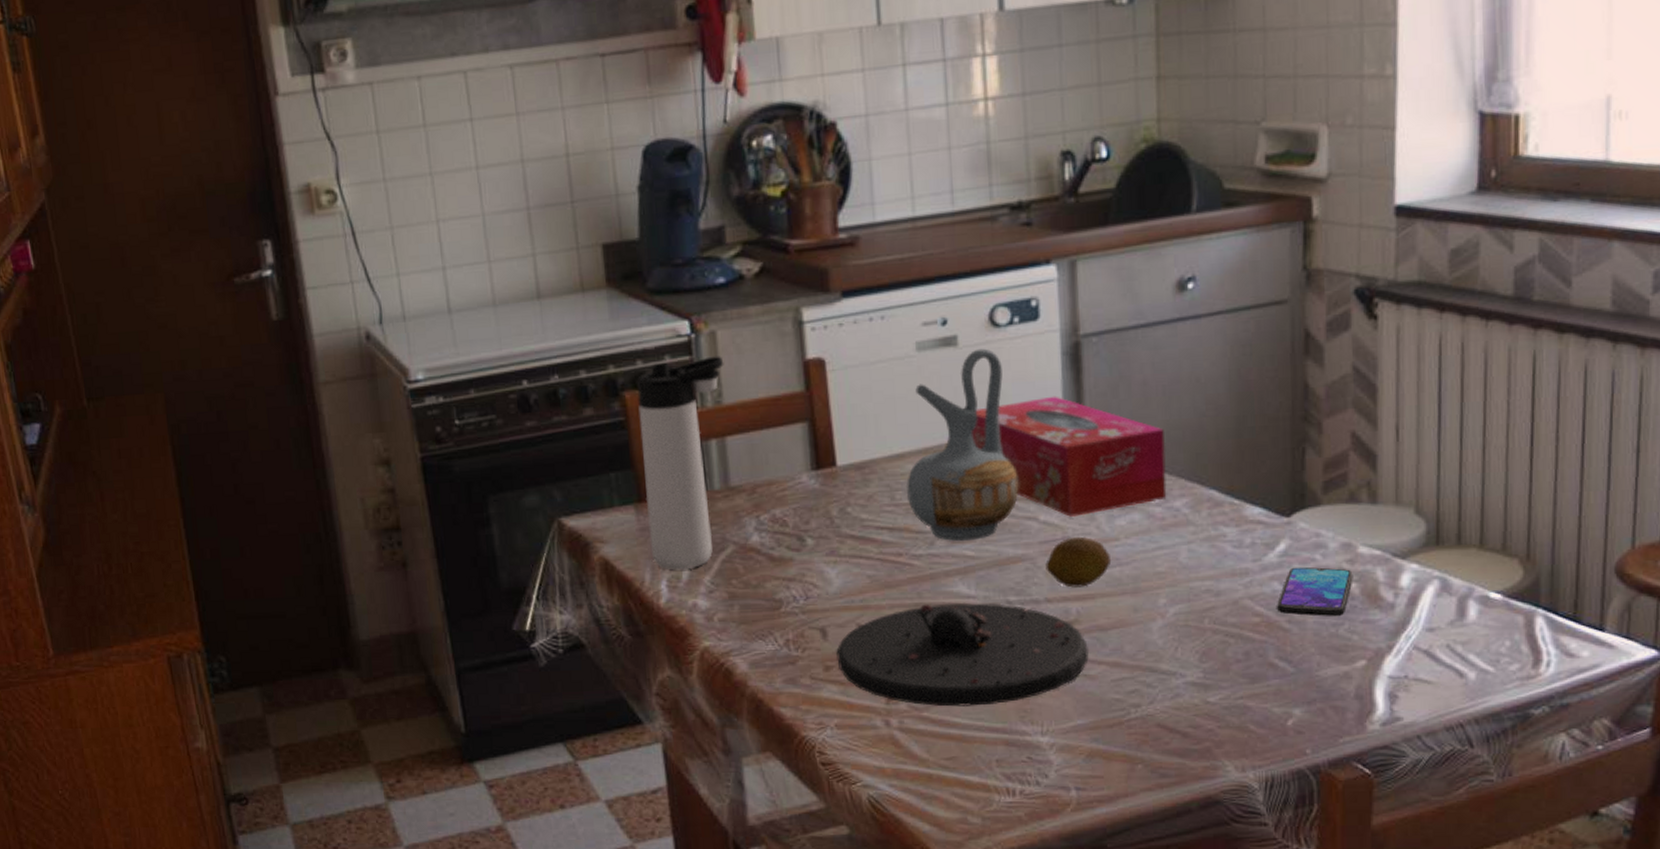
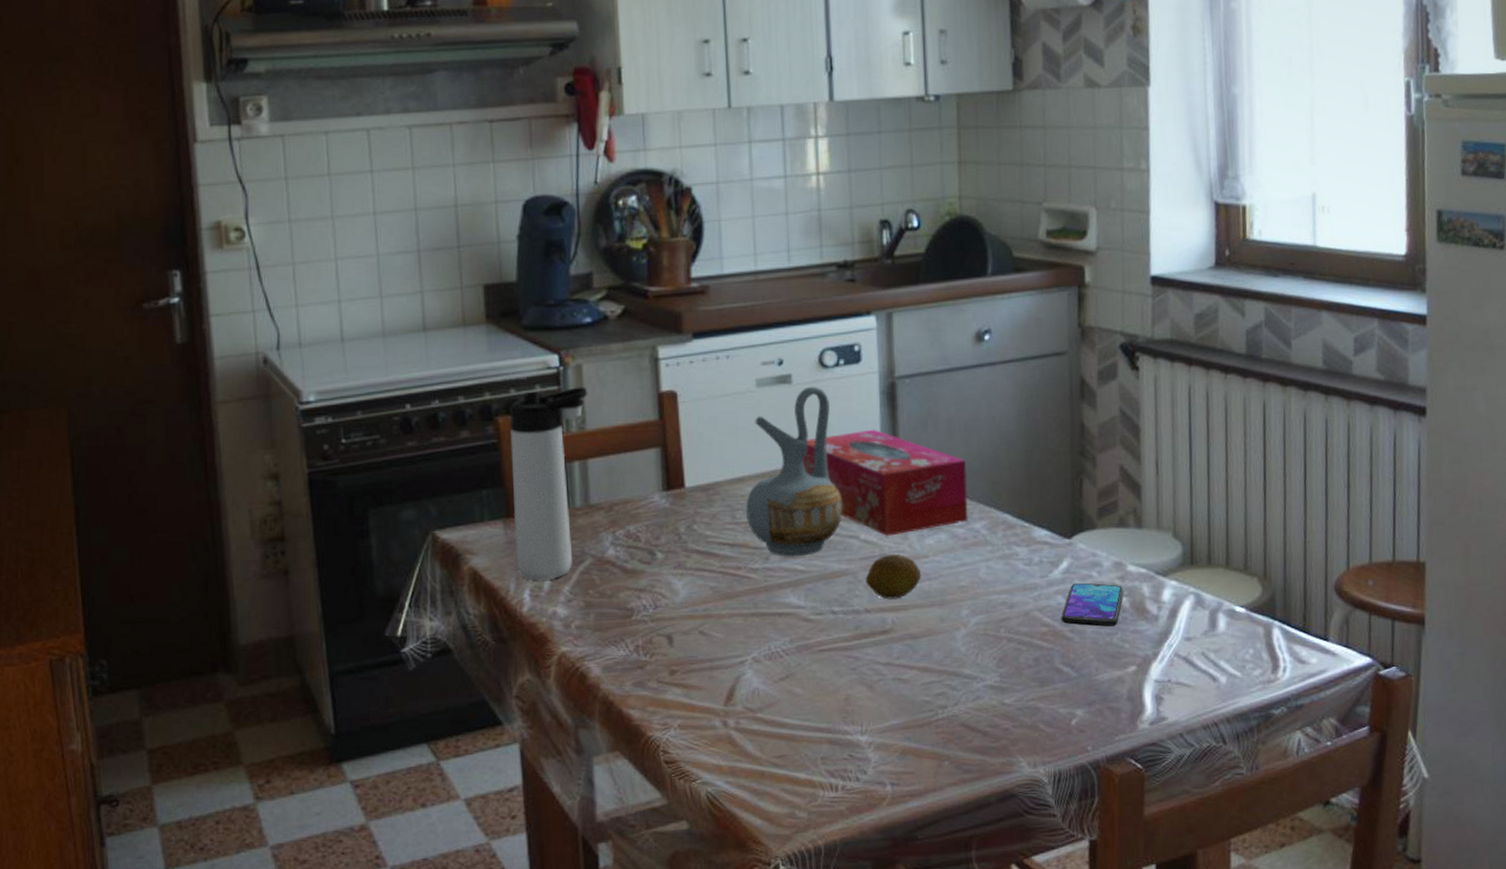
plate: present [836,602,1089,707] -> none [681,612,902,708]

